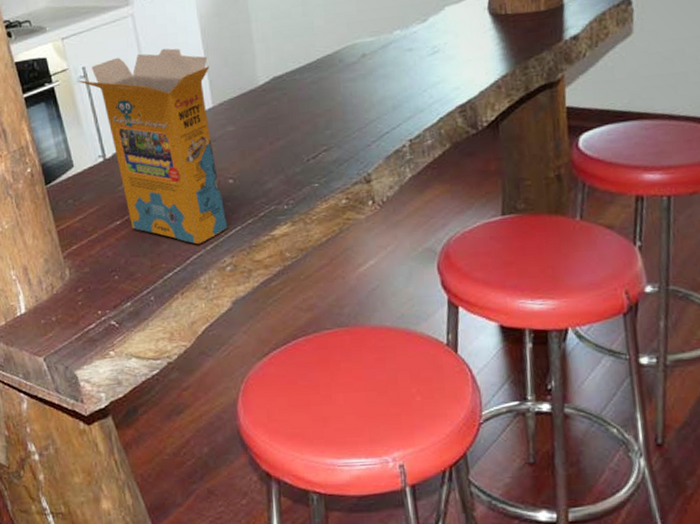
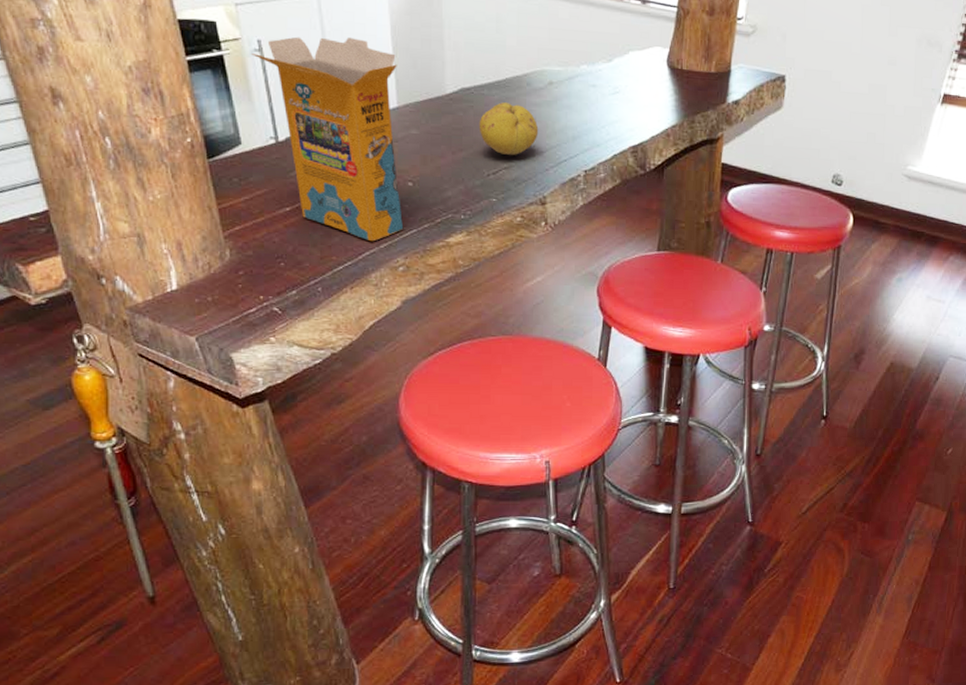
fruit: none [293,83,356,138] -> present [479,102,539,156]

